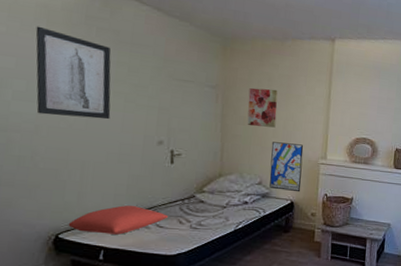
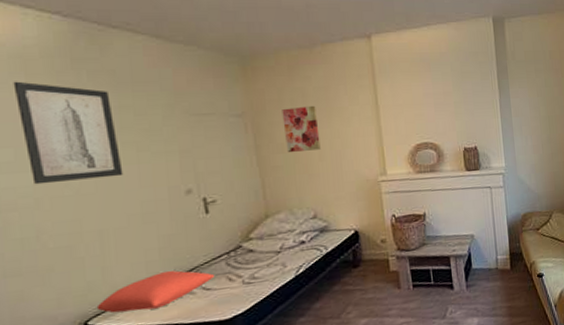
wall art: present [269,141,304,192] -> none [319,163,364,221]

